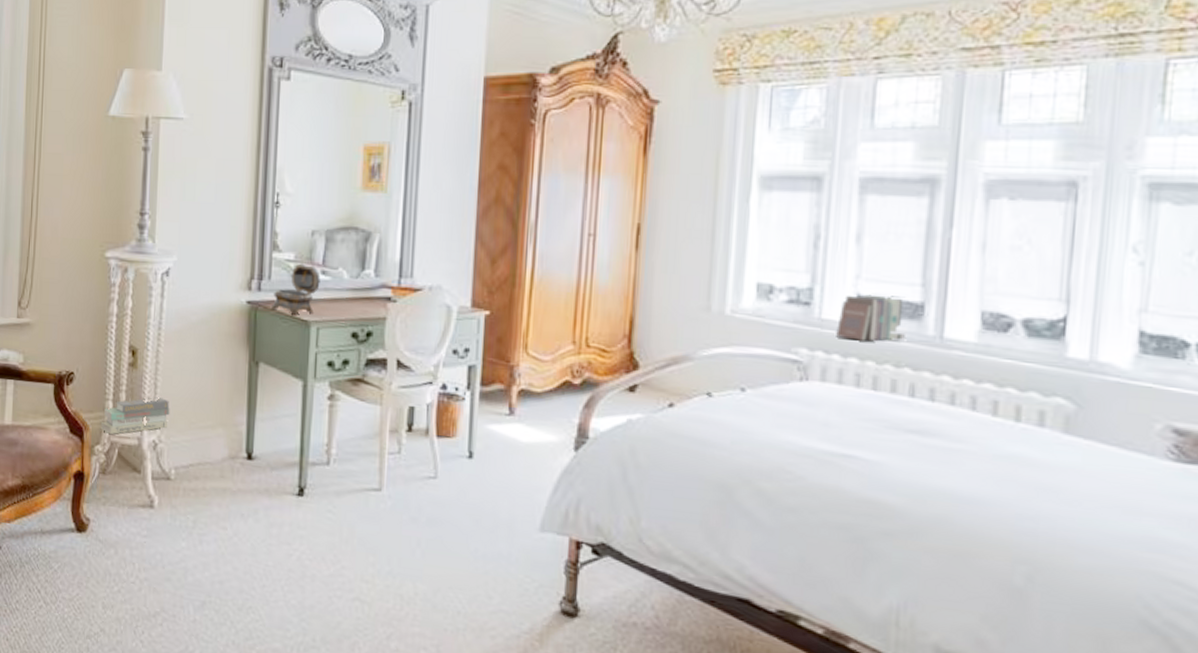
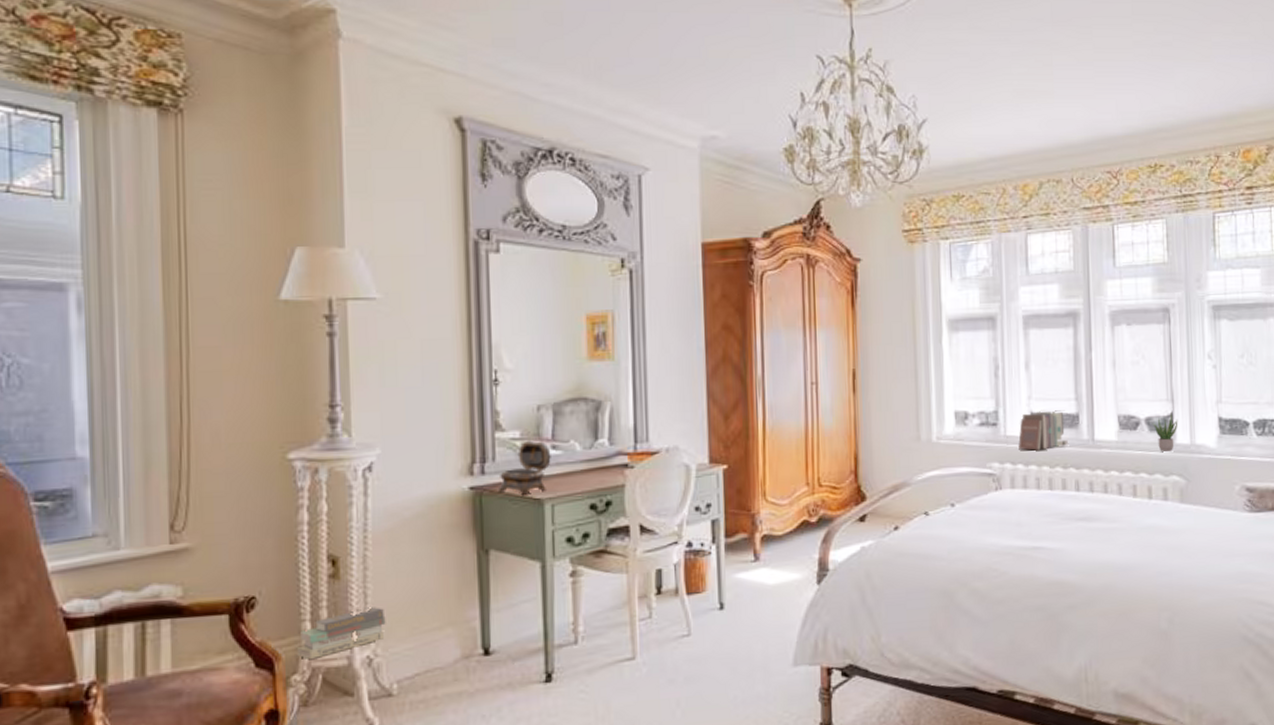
potted plant: none [1032,316,1074,367] -> present [1152,413,1178,453]

